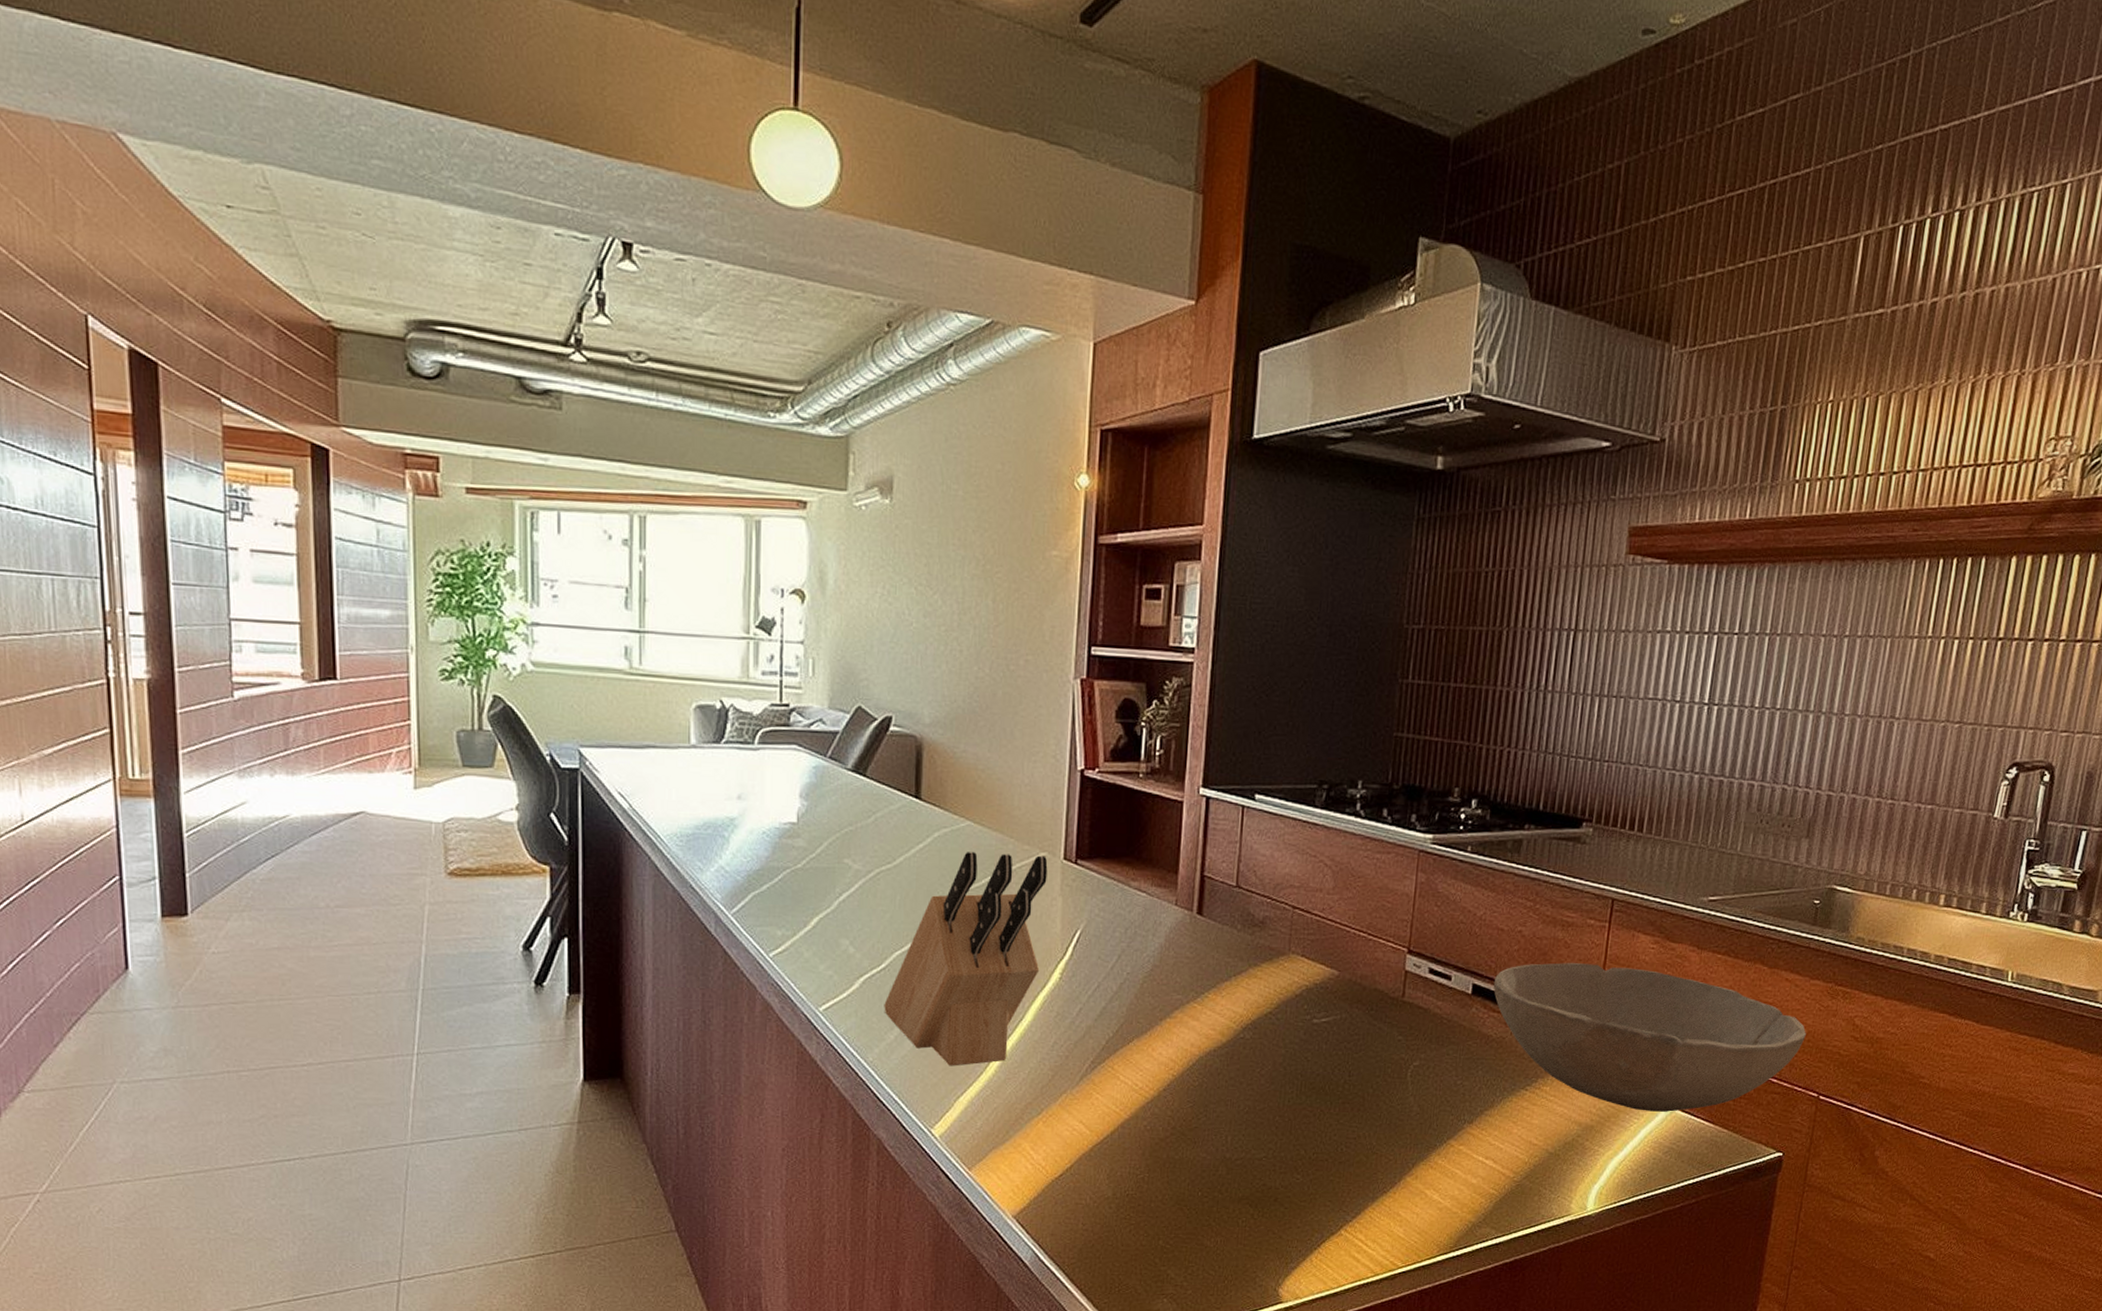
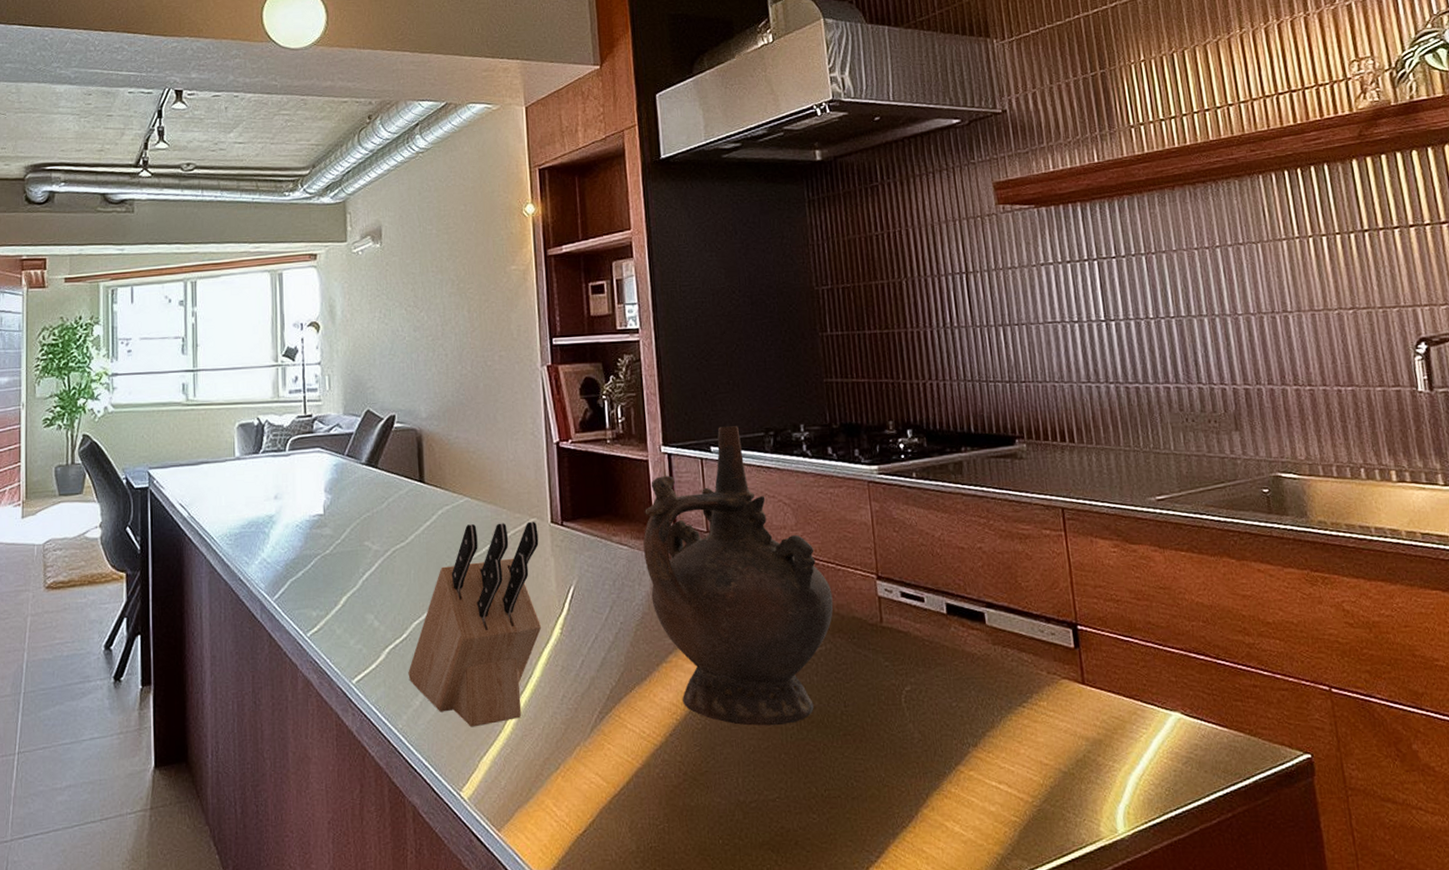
ceremonial vessel: none [1163,773,1359,1089] -> present [643,426,834,726]
bowl: present [1493,963,1806,1112] -> none [966,573,1297,720]

